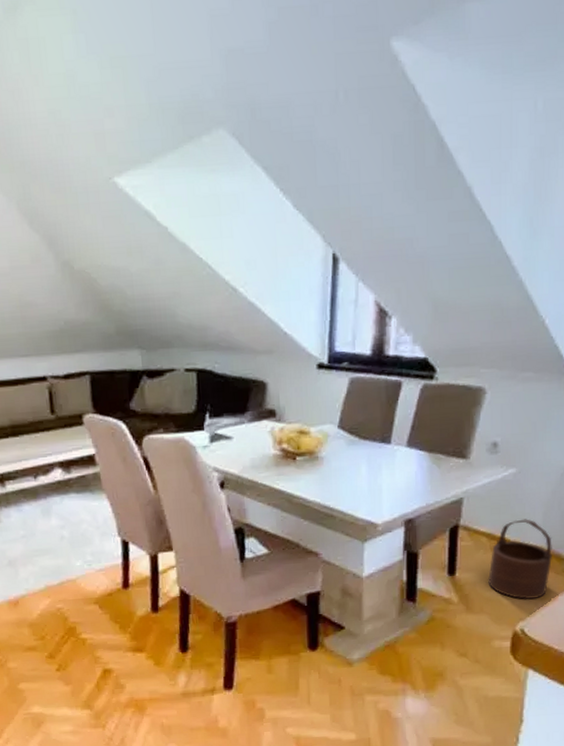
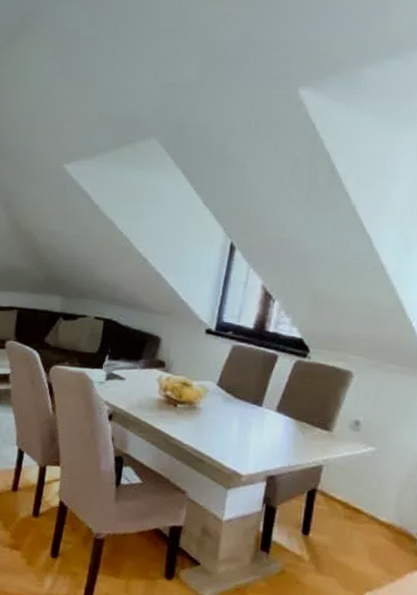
wooden bucket: present [488,519,552,599] -> none [339,494,405,572]

